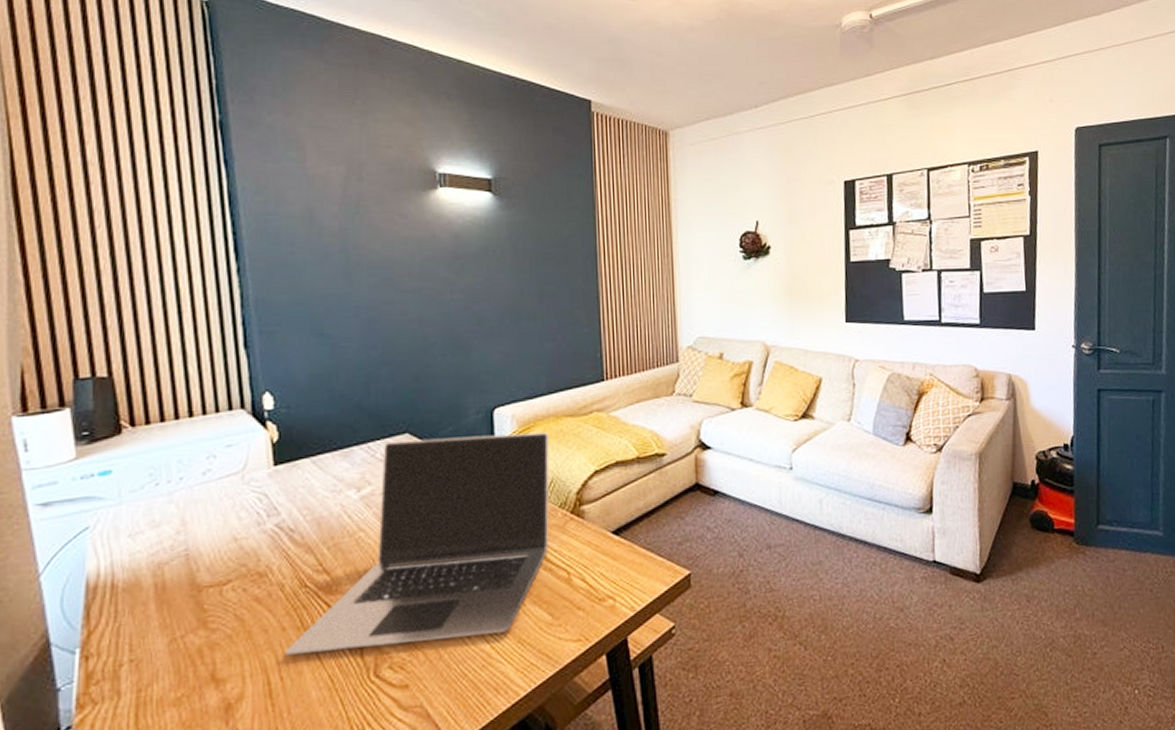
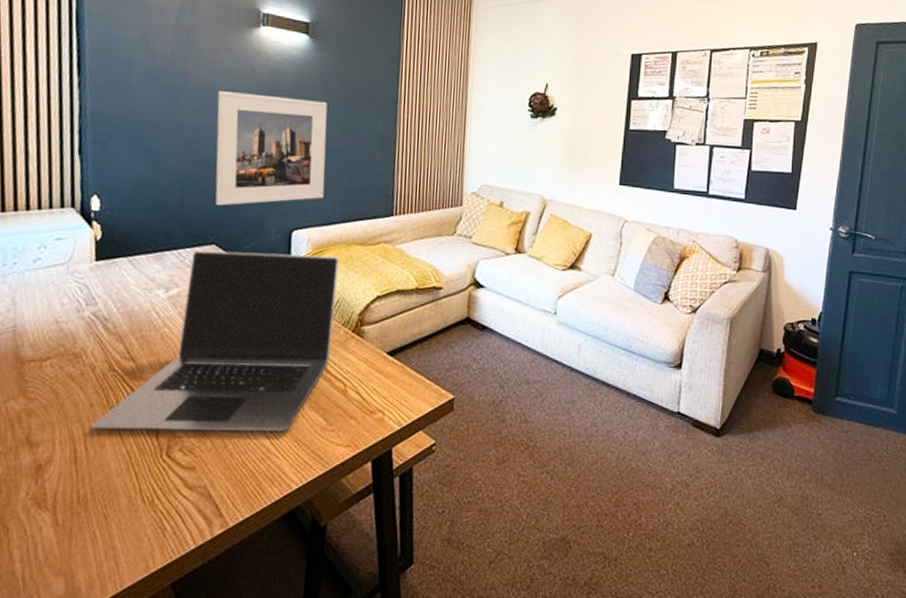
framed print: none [396,262,525,390] -> present [215,91,328,206]

